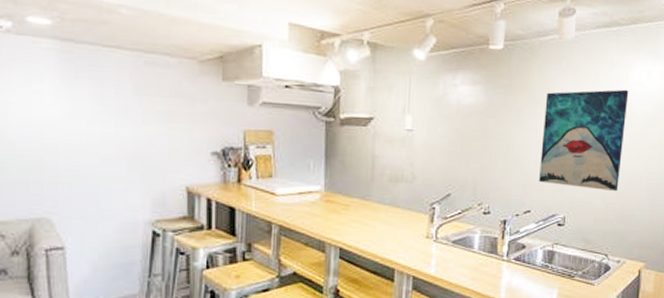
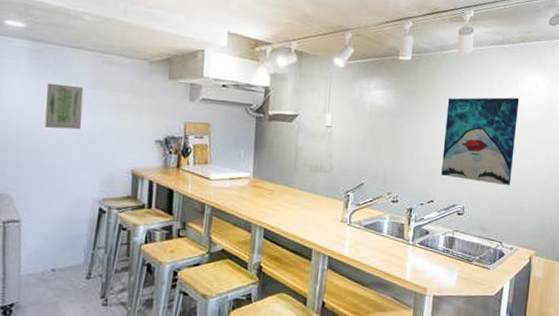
wall art: none [82,89,126,143] -> present [44,83,84,130]

